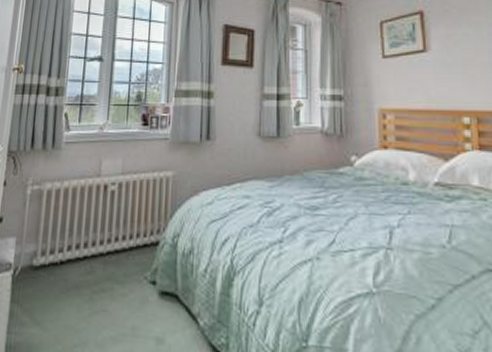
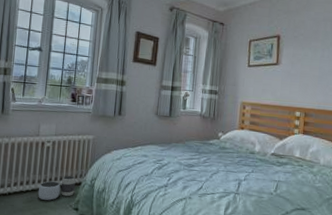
waste basket: none [99,232,152,271] -> present [38,176,76,201]

